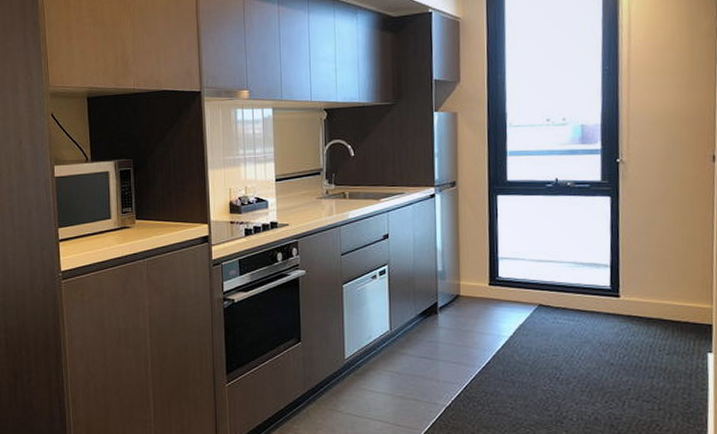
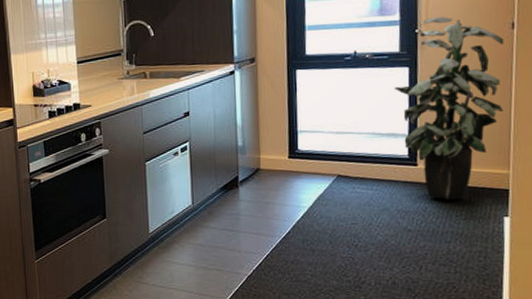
indoor plant: none [596,147,706,333] -> present [395,17,504,200]

